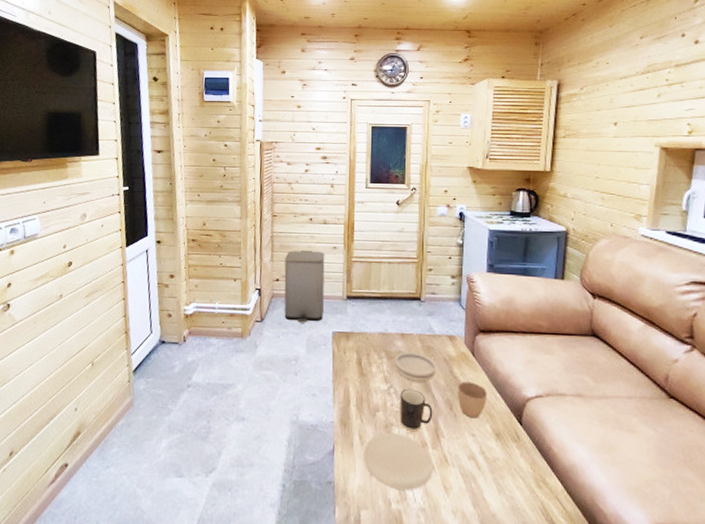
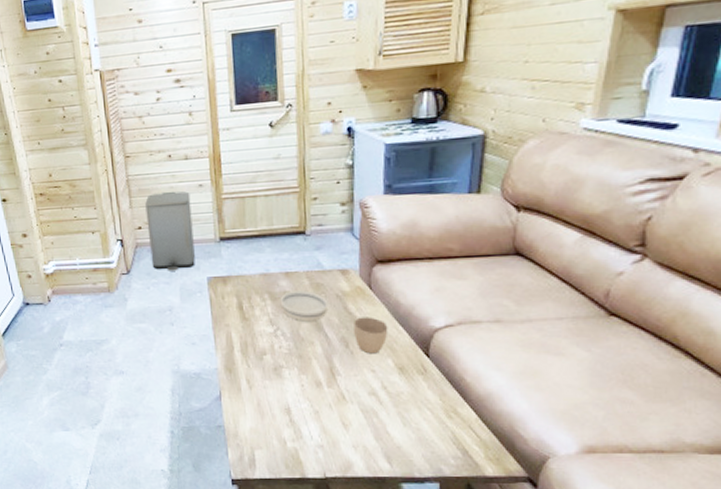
plate: present [363,432,433,490] -> none [252,374,330,429]
mug: present [400,388,433,431] -> none [288,329,327,371]

